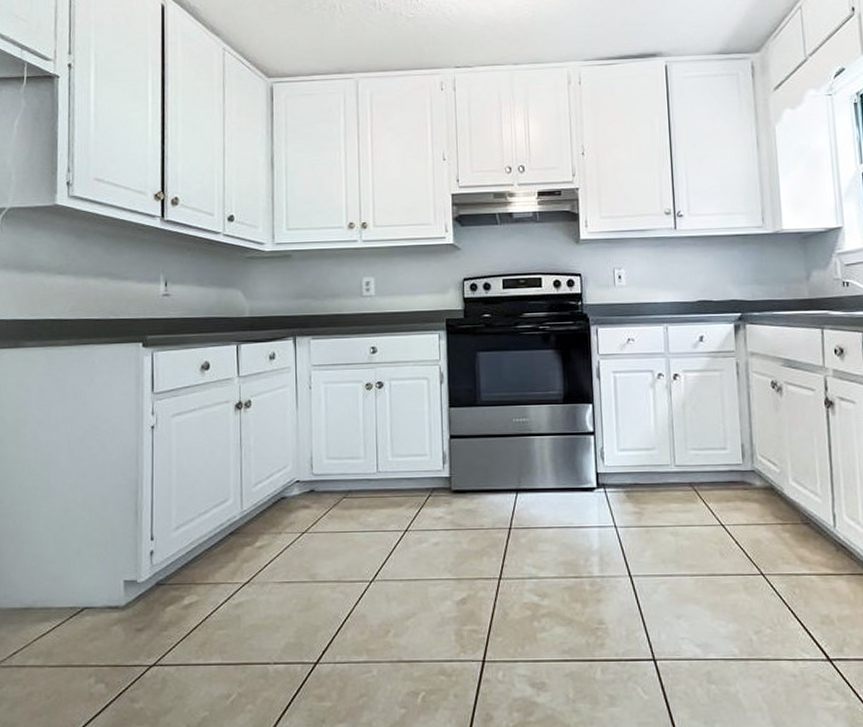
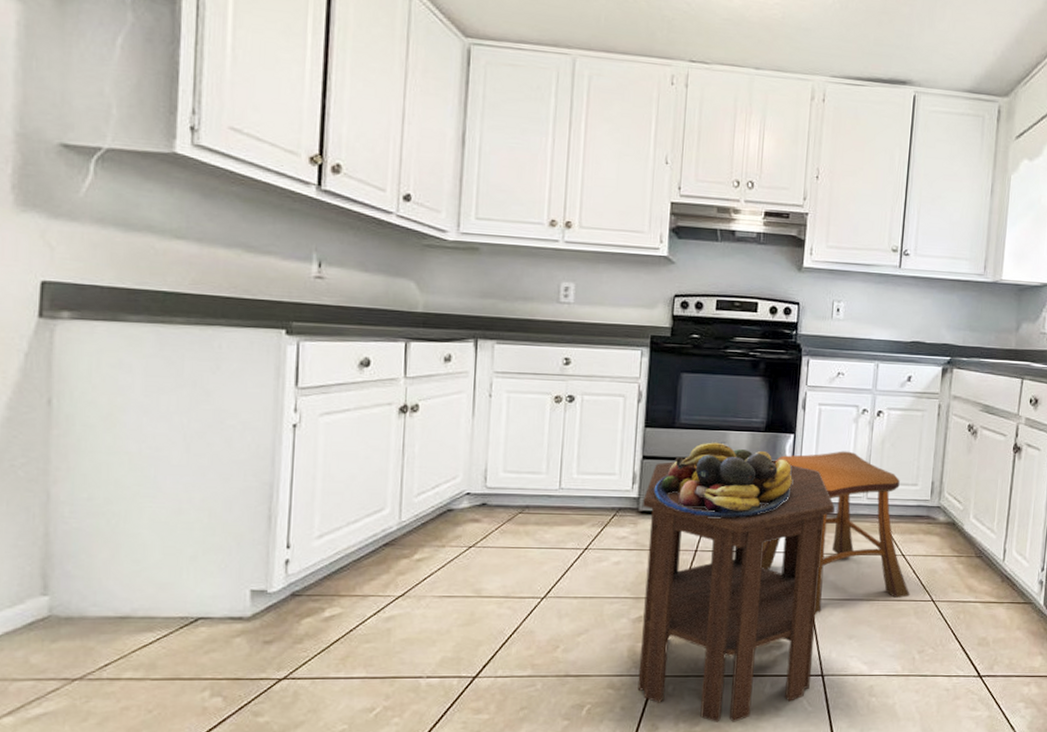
side table: none [455,432,643,712] -> present [637,461,835,723]
fruit bowl: none [463,417,597,493] -> present [653,442,793,517]
stool: none [575,417,736,591] -> present [761,451,910,613]

